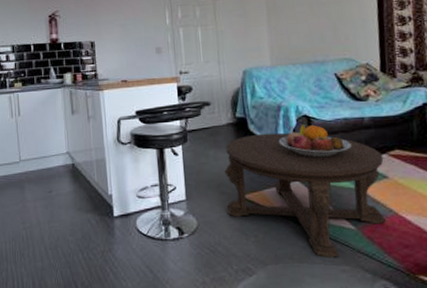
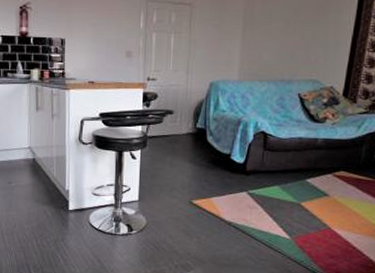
coffee table: present [224,132,387,258] -> none [176,145,329,261]
fruit bowl: present [279,123,351,158] -> none [234,139,301,173]

